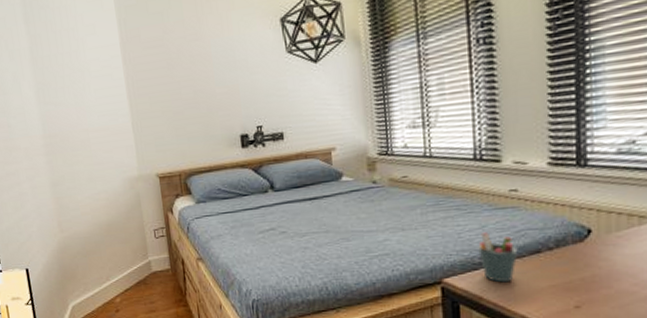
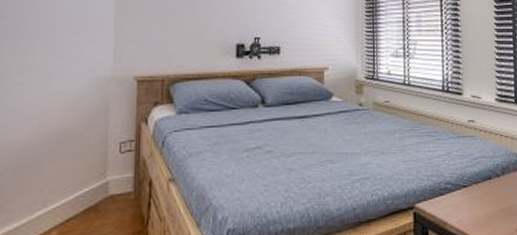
pen holder: present [478,232,518,283] -> none [444,158,475,208]

